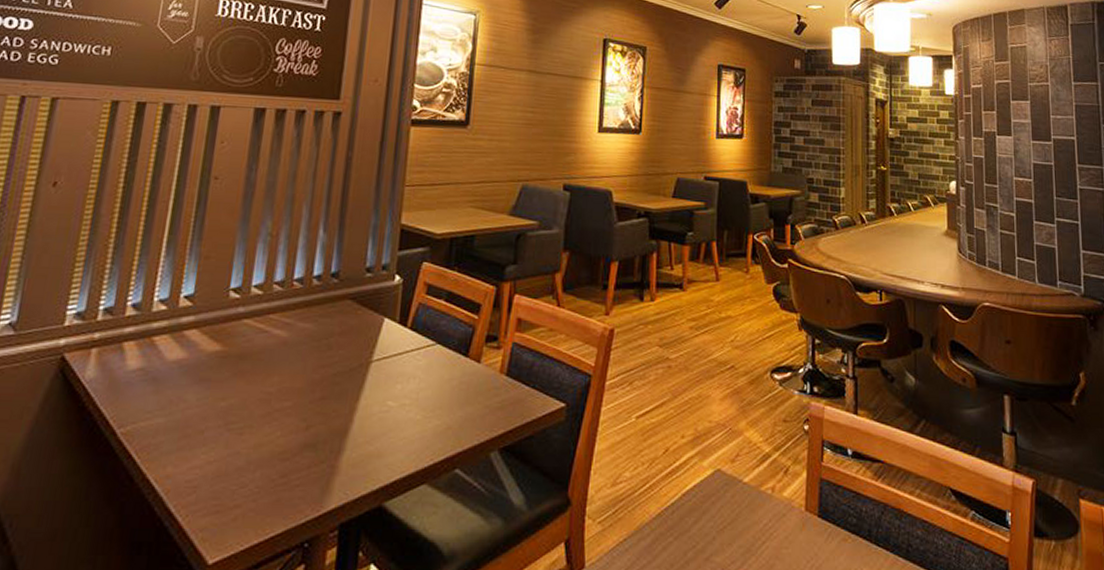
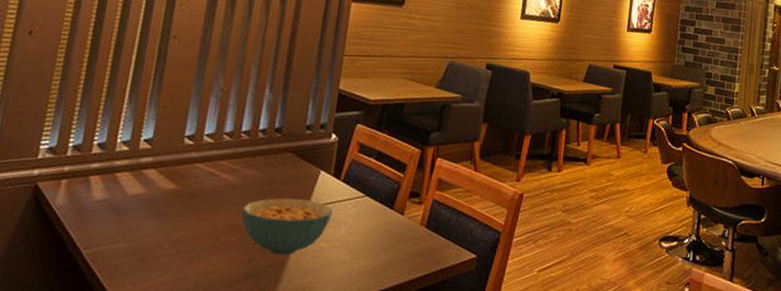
cereal bowl: none [297,352,400,419] -> present [241,198,333,256]

